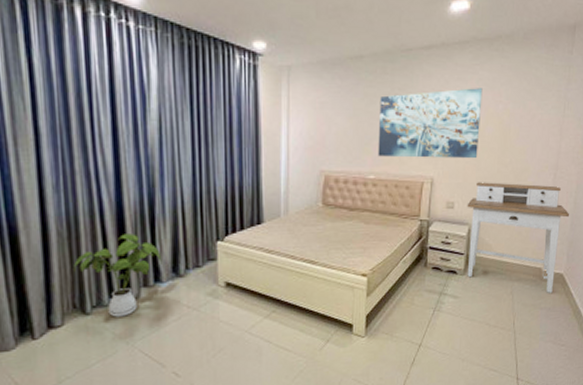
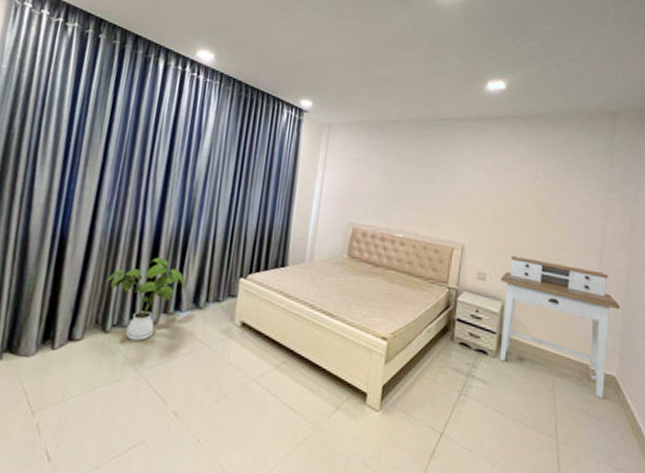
wall art: present [378,88,483,159] -> none [407,158,519,231]

